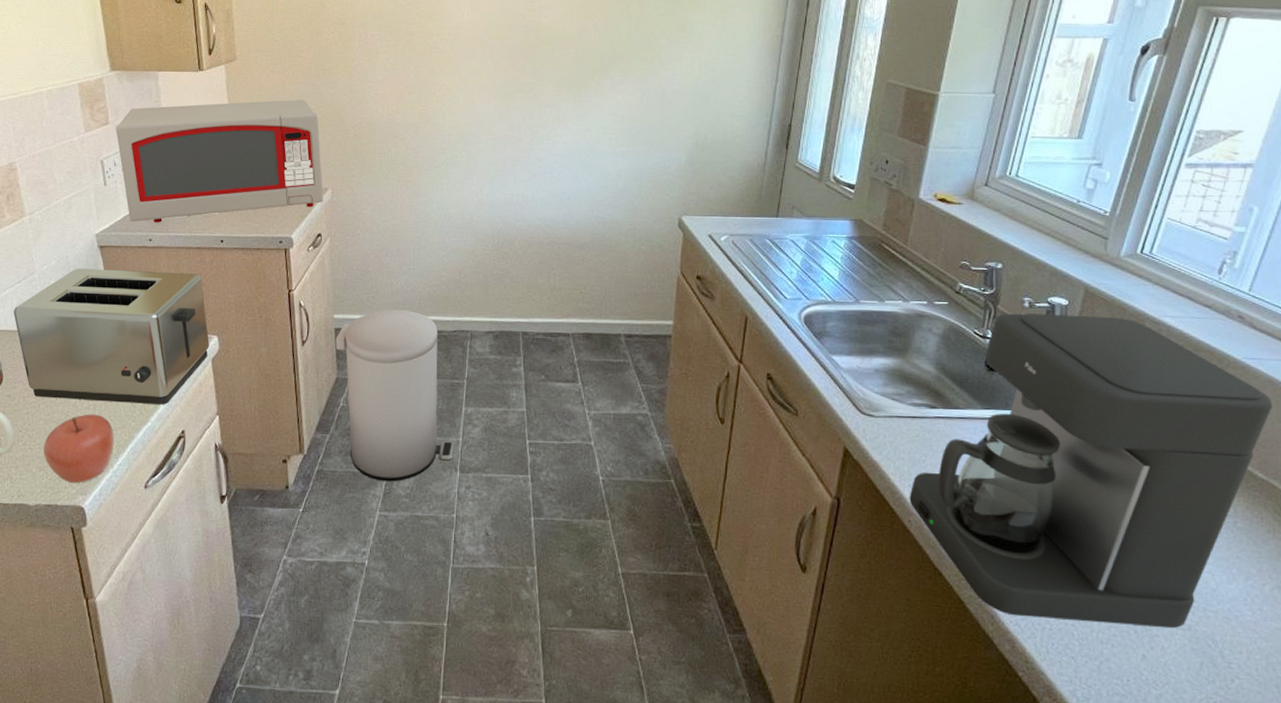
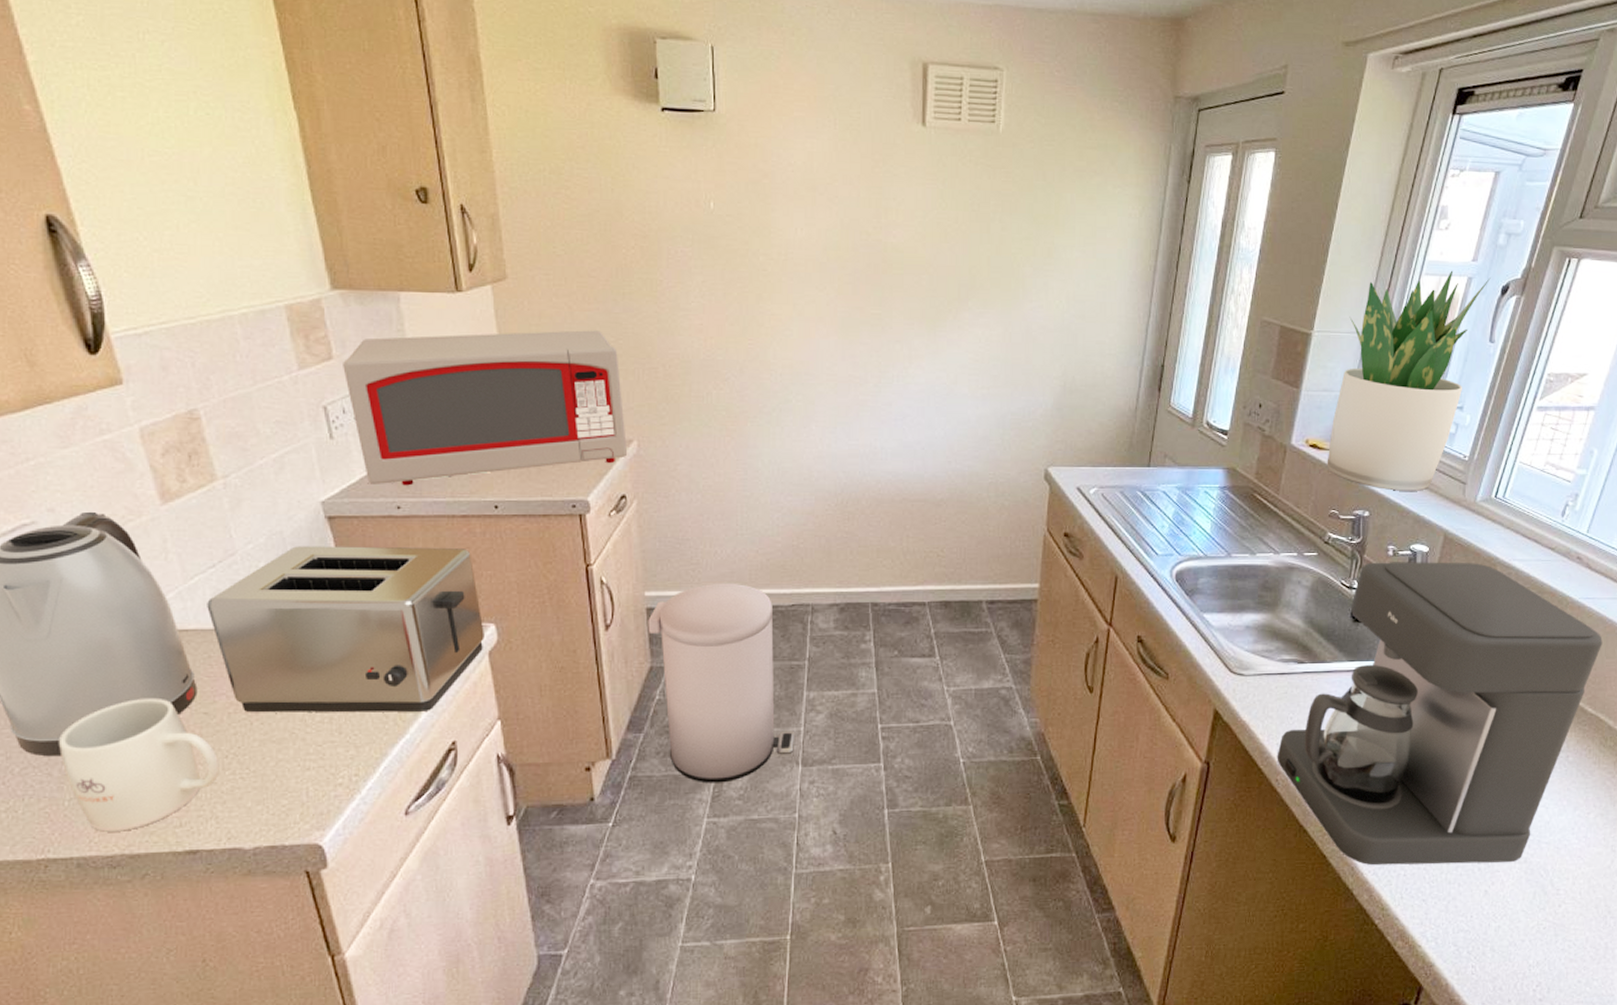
fruit: present [44,414,114,483] -> none [262,729,360,816]
planter: none [956,32,1129,245] -> present [1327,270,1491,491]

